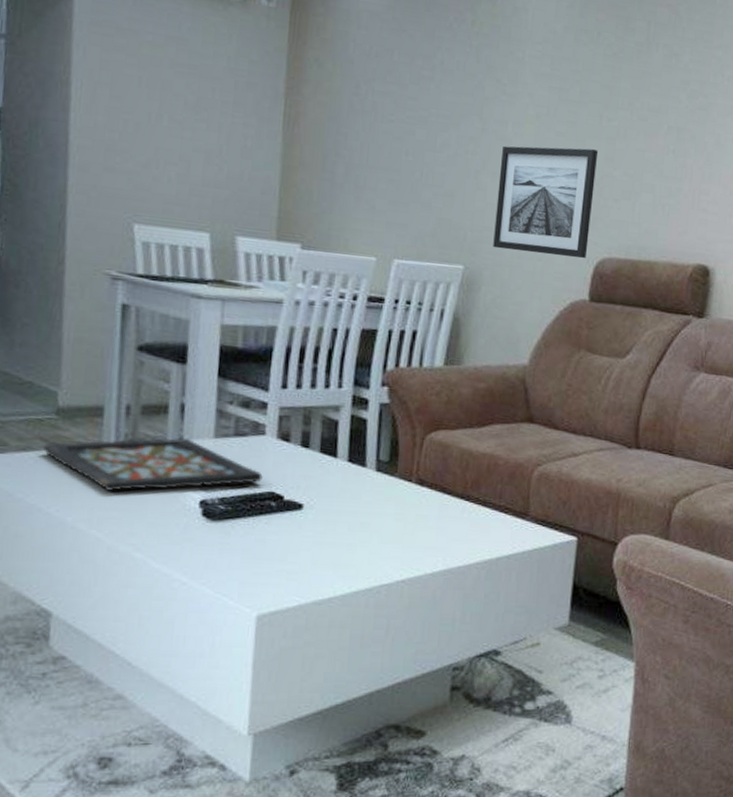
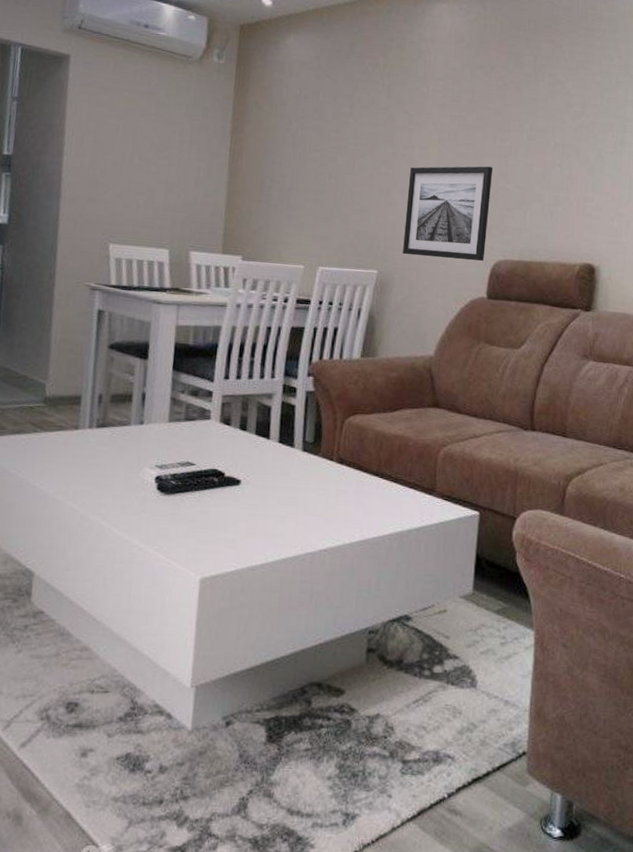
decorative tray: present [43,438,263,491] -> none [33,422,208,468]

